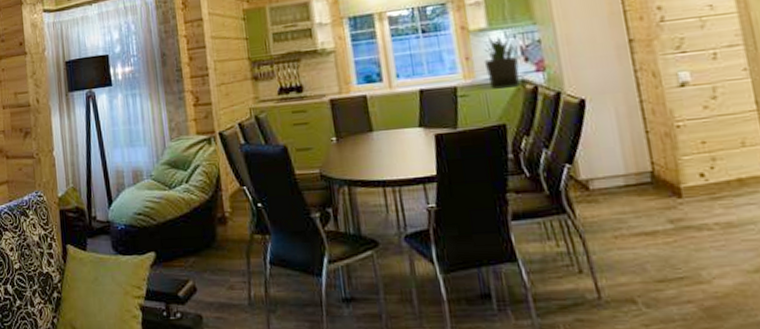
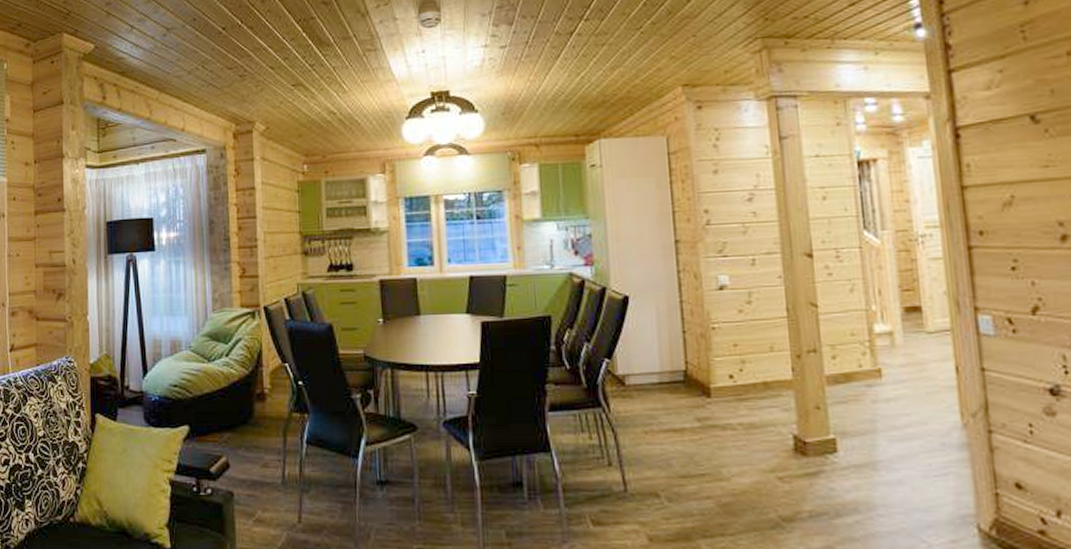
planter: present [484,35,520,89] -> none [535,225,568,280]

